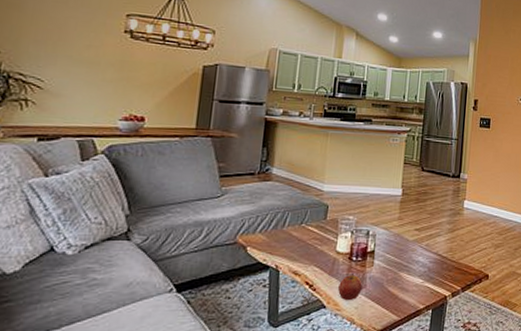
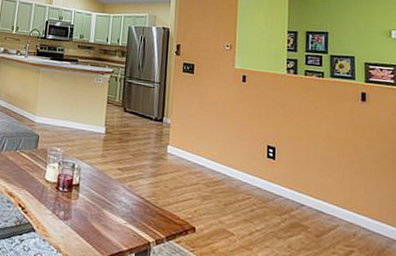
apple: present [338,274,362,300] -> none [46,203,68,229]

